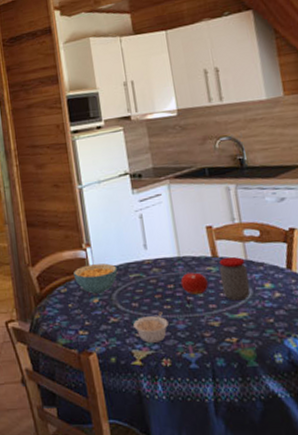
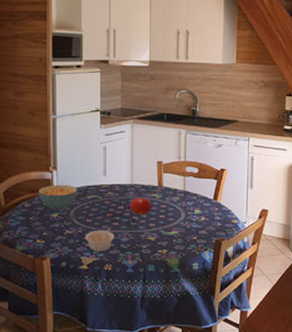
jar: present [219,257,251,301] -> none [162,188,183,222]

